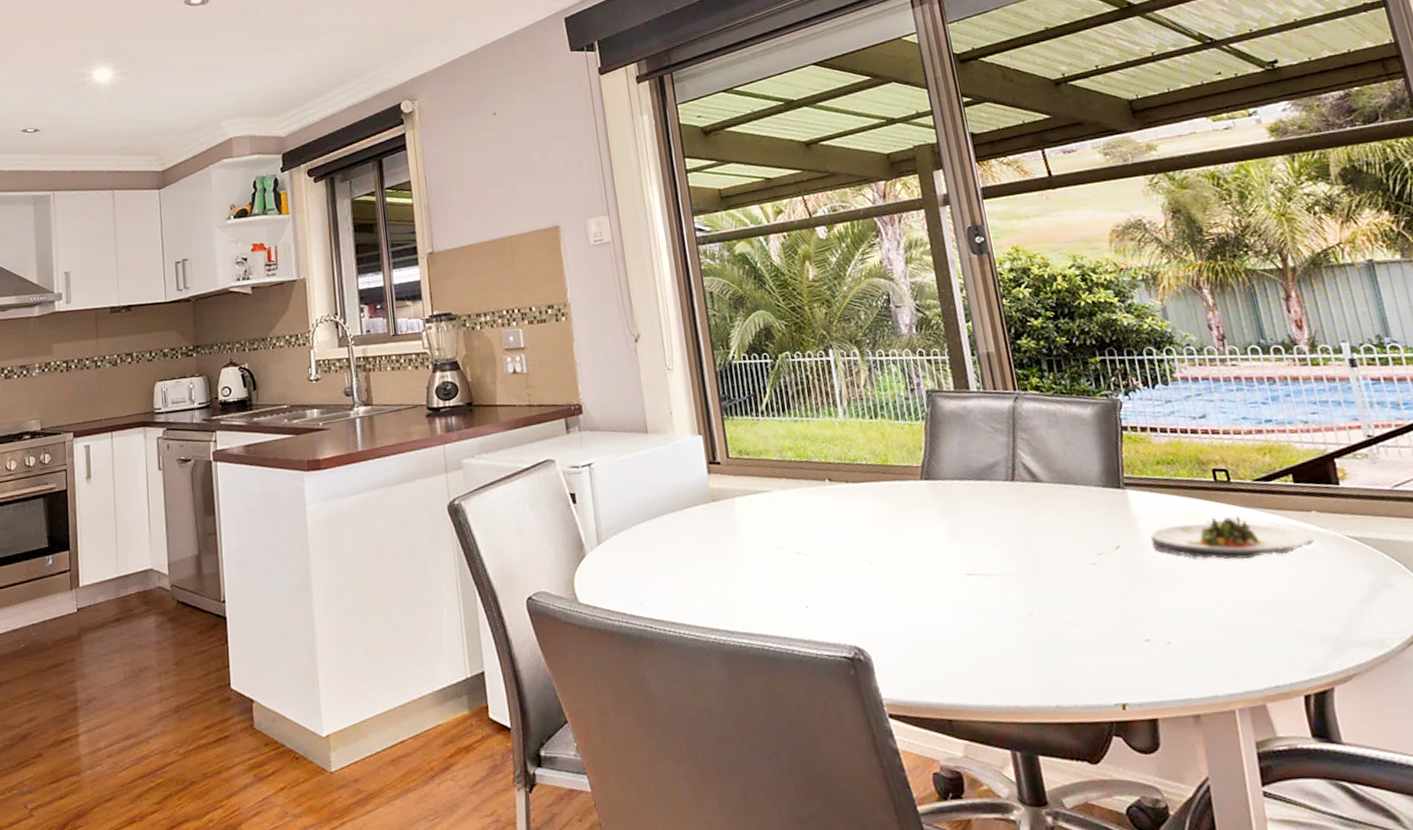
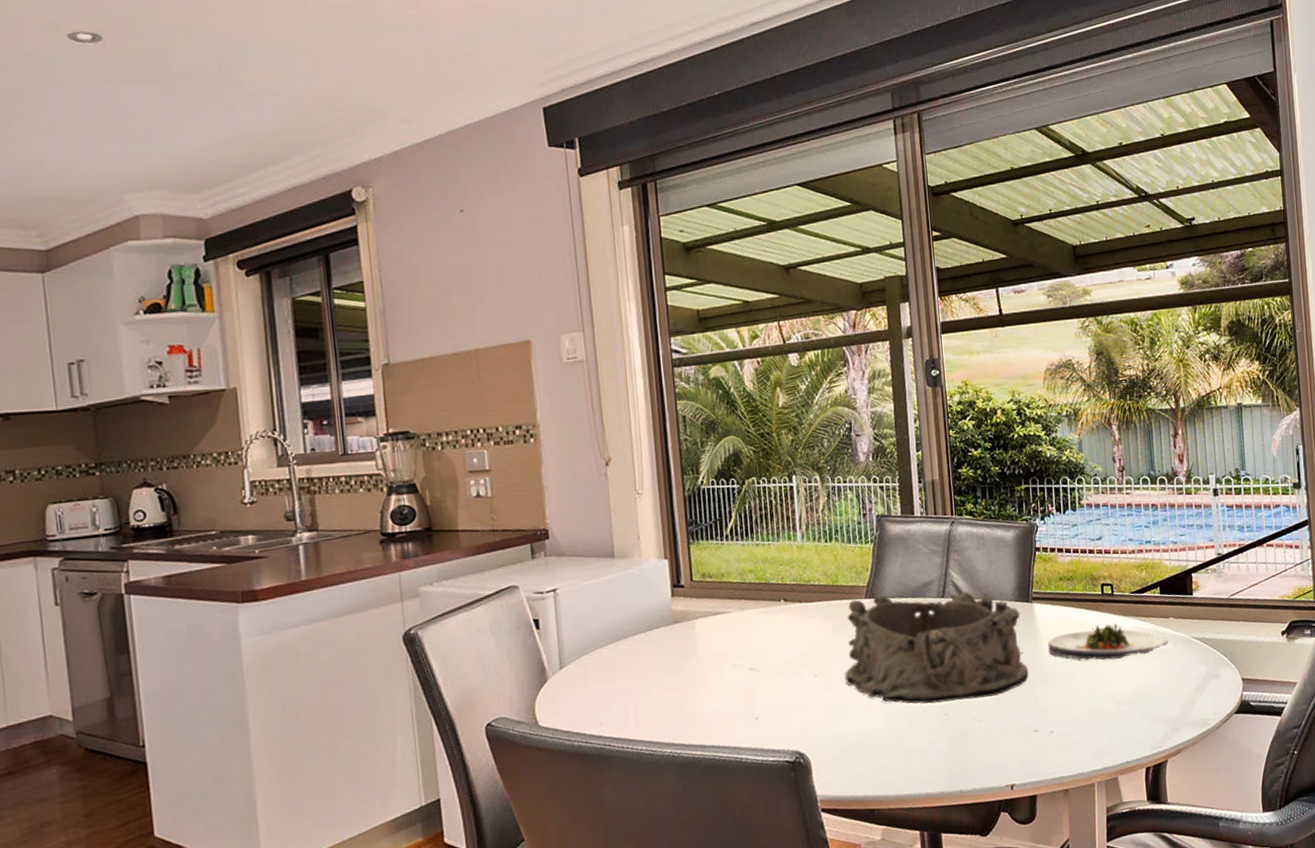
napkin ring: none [901,475,1130,602] -> present [844,591,1029,704]

